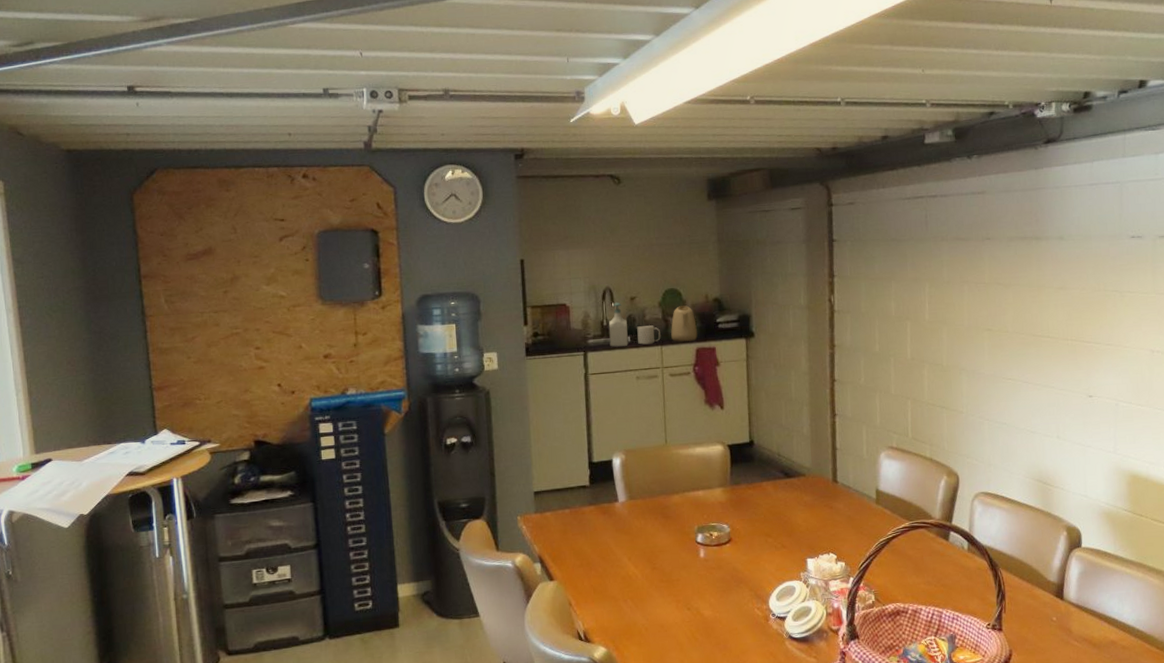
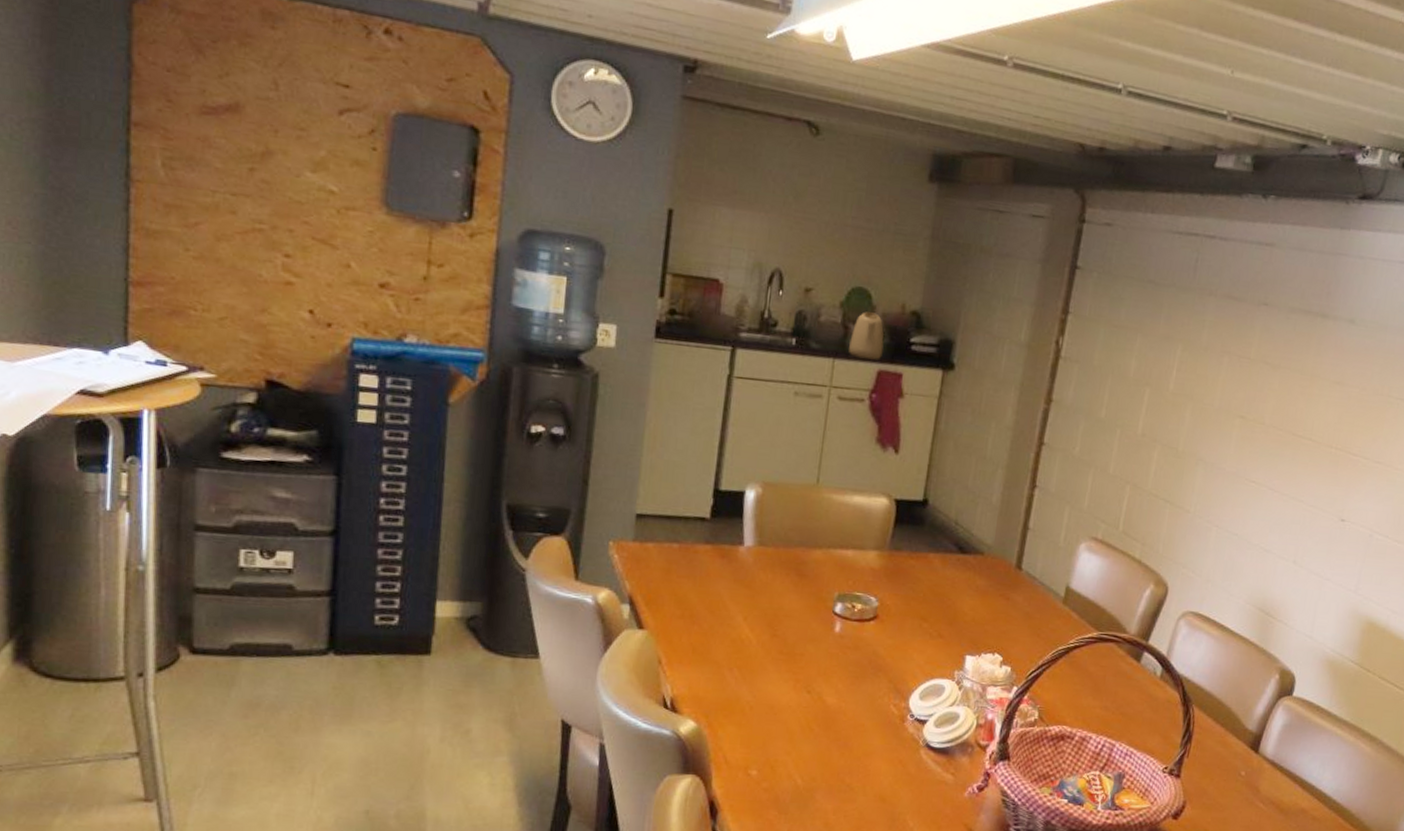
soap bottle: present [608,302,628,347] -> none [767,290,796,350]
mug: present [637,325,661,345] -> none [804,327,836,354]

